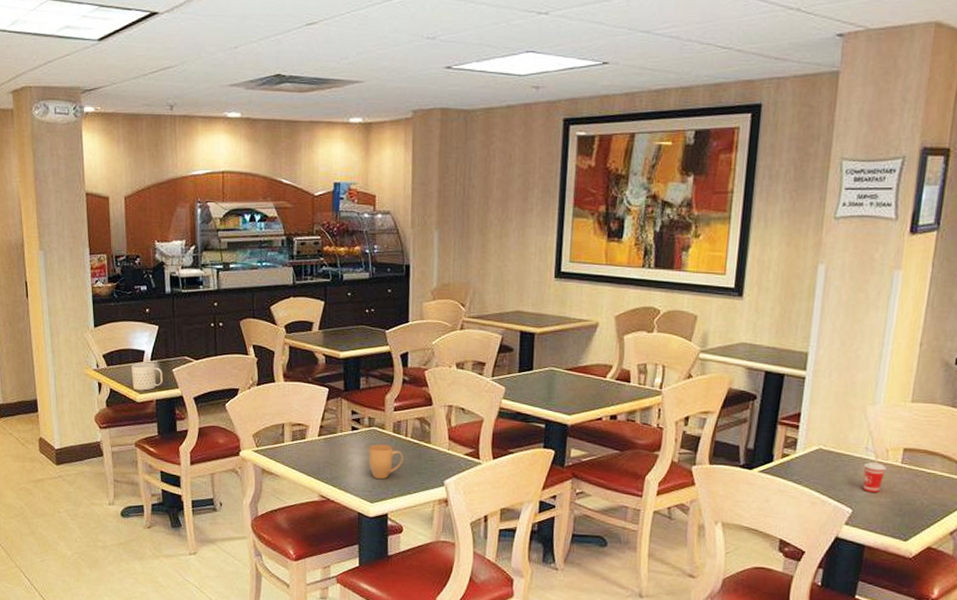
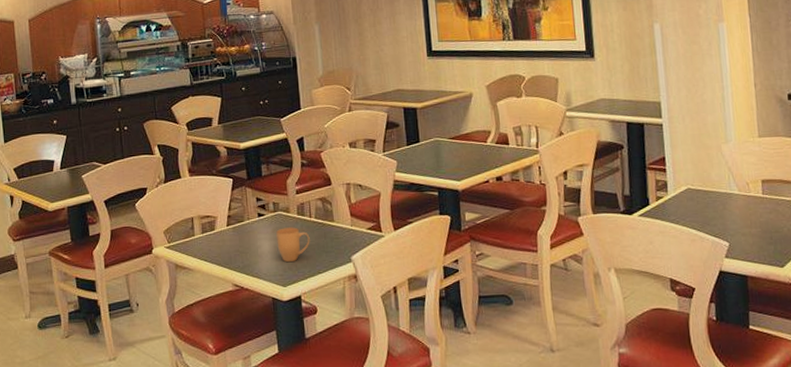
mug: present [131,363,164,391] -> none [42,172,74,200]
beverage cup: present [862,446,887,493] -> none [727,182,751,225]

